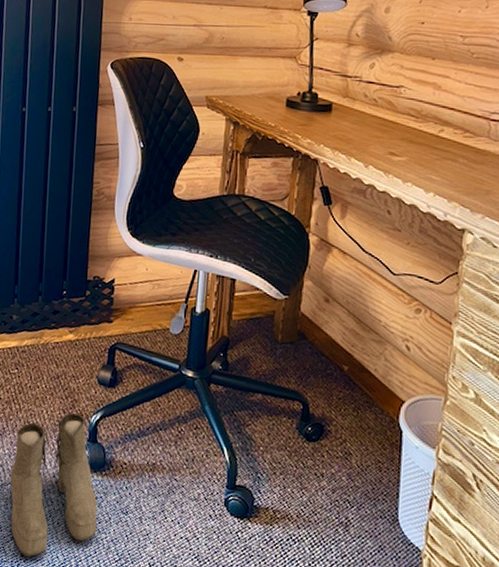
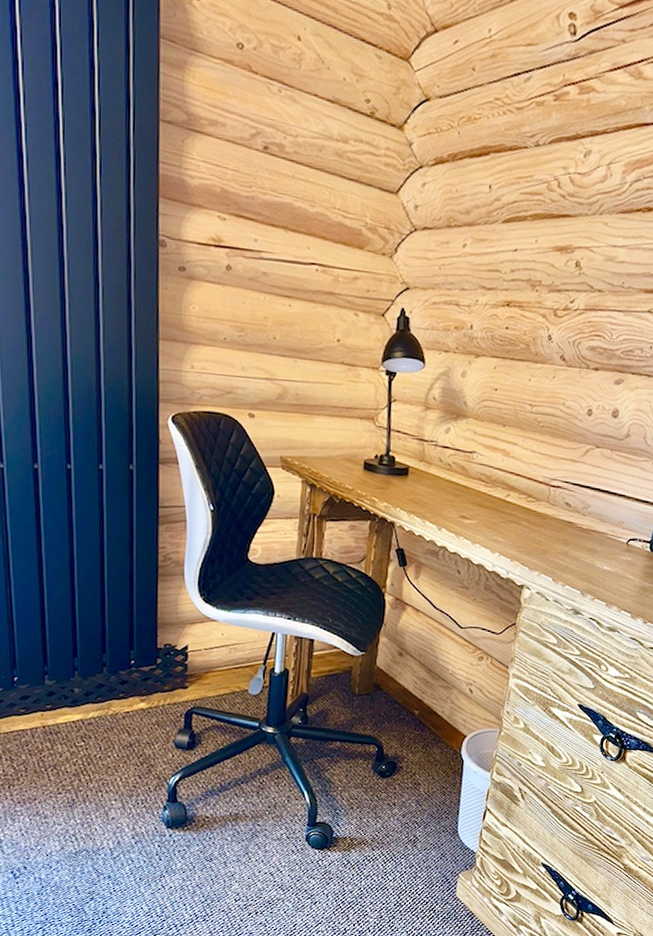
boots: present [10,413,98,558] -> none [84,778,182,913]

